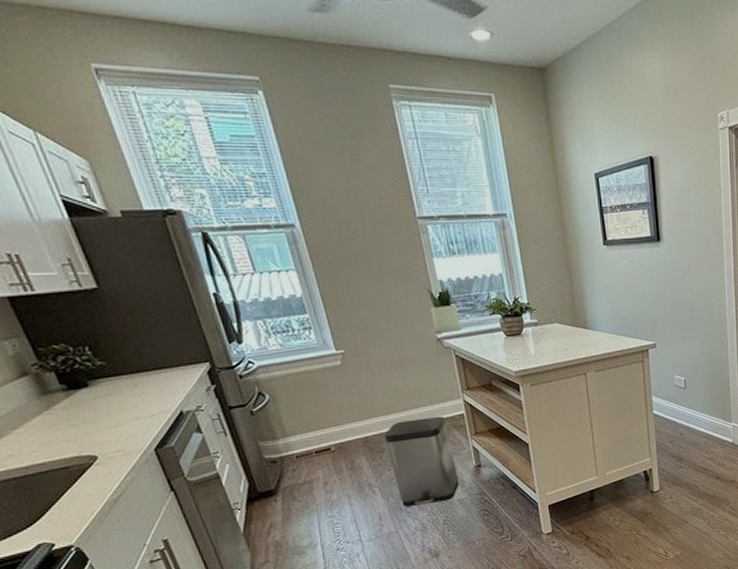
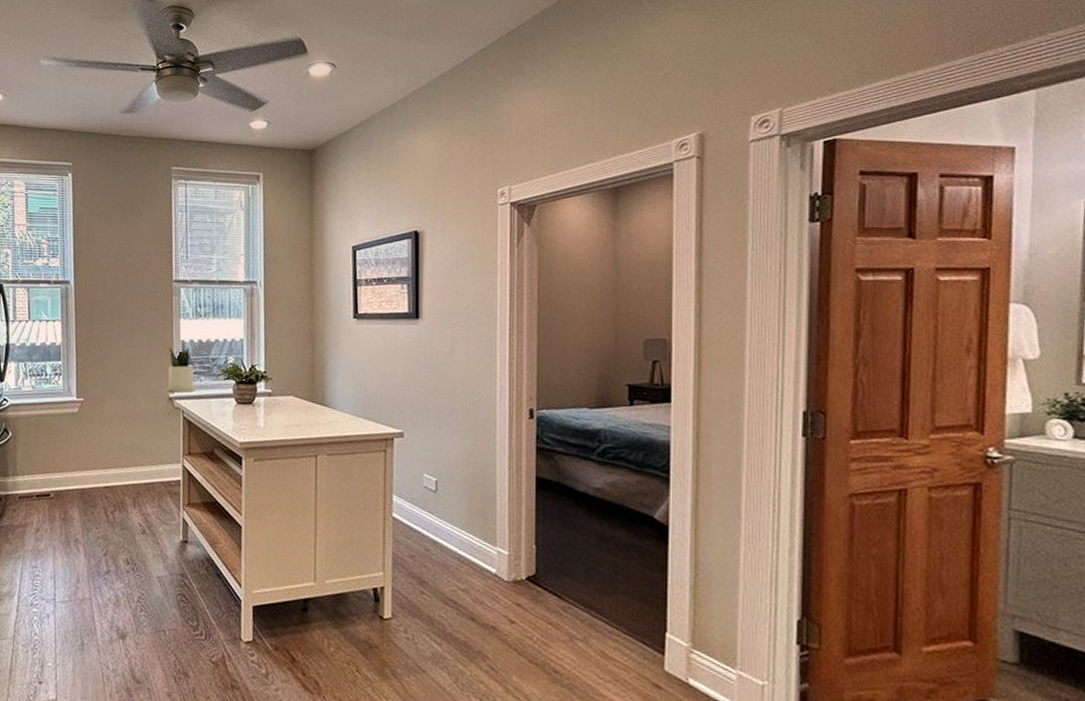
pedal bin: present [384,416,459,507] -> none [100,477,163,575]

